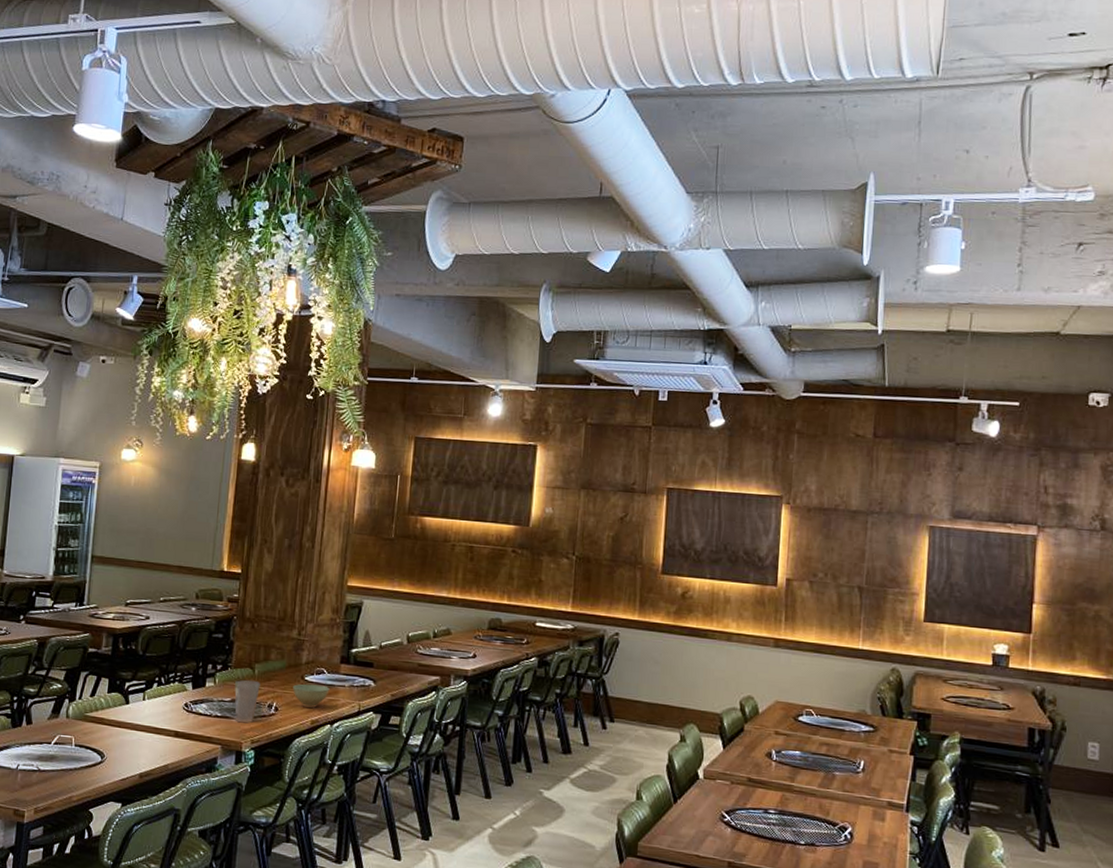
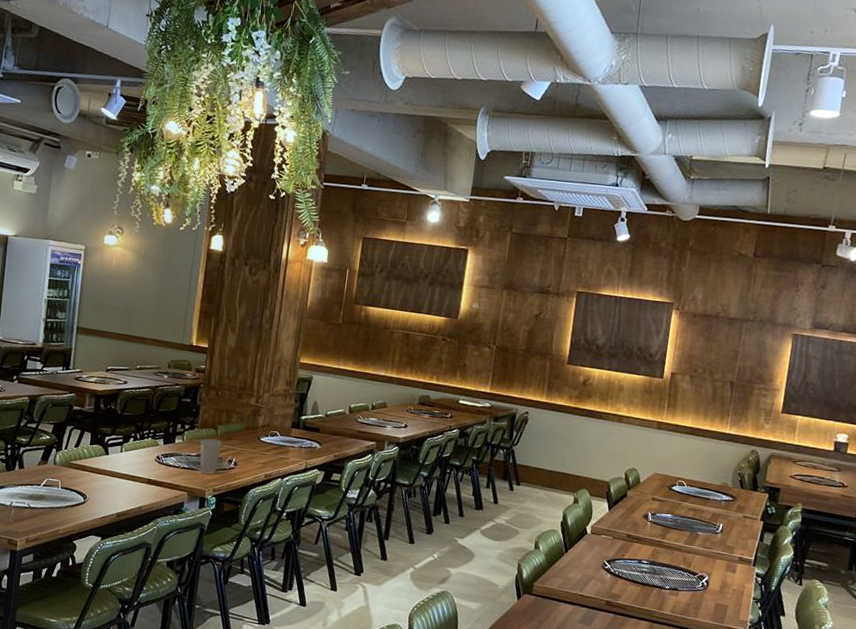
bowl: present [293,683,330,708] -> none [250,443,282,464]

